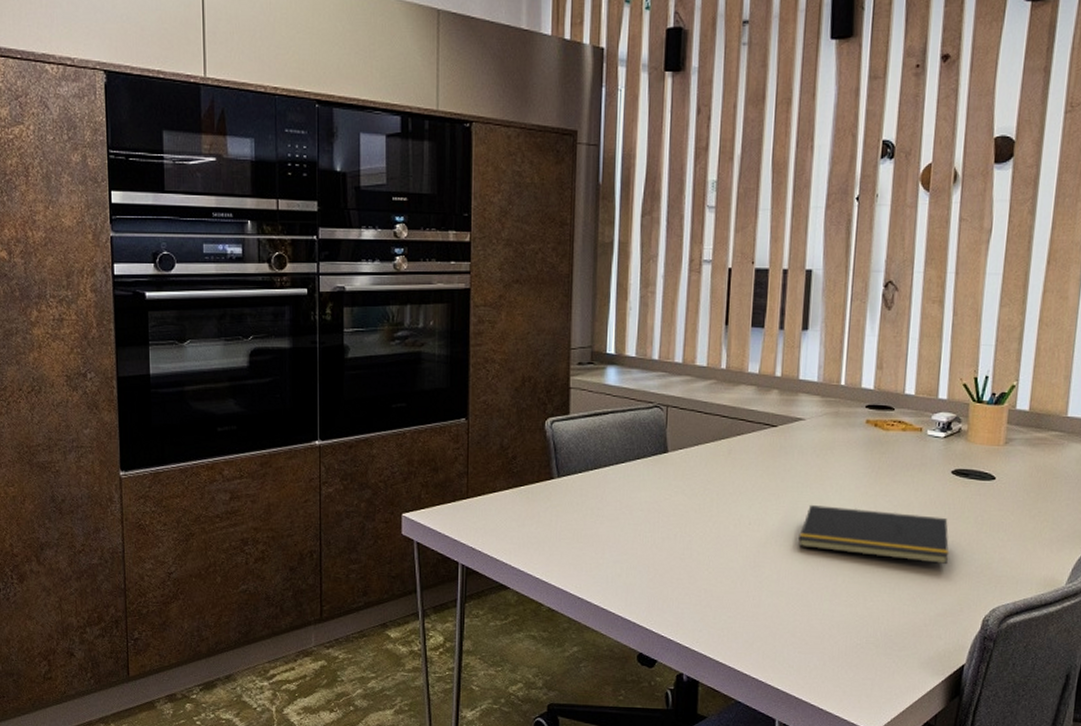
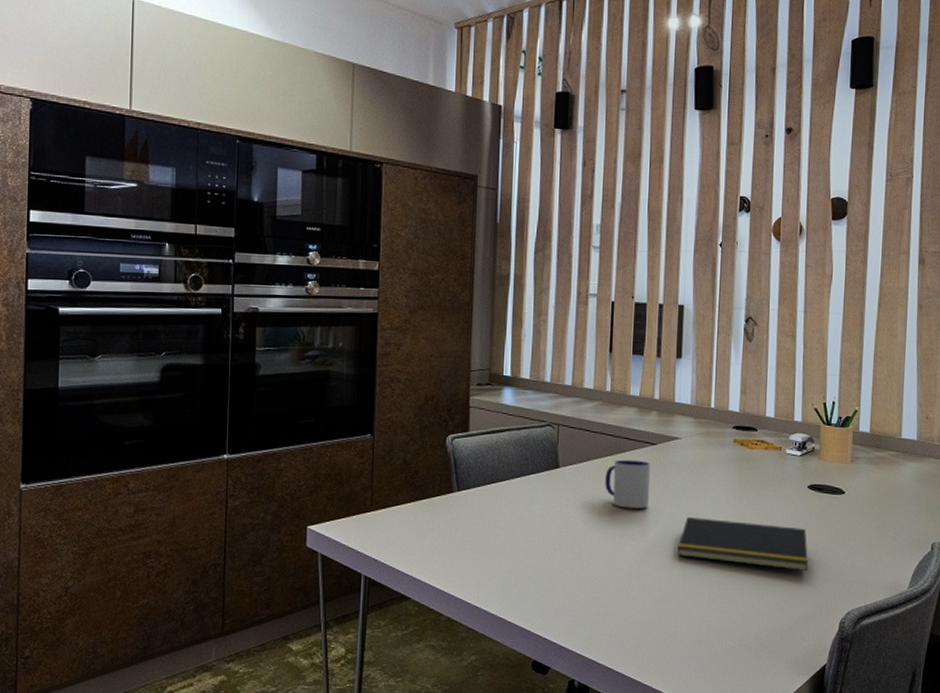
mug: none [718,443,770,496] -> present [605,459,651,508]

